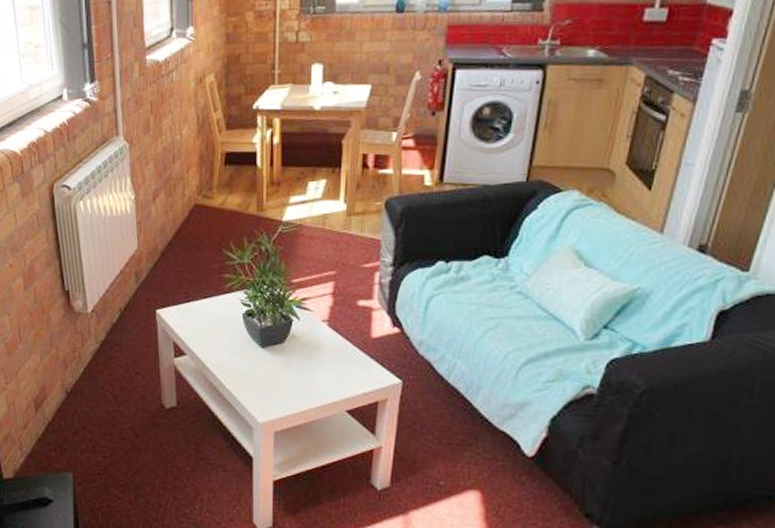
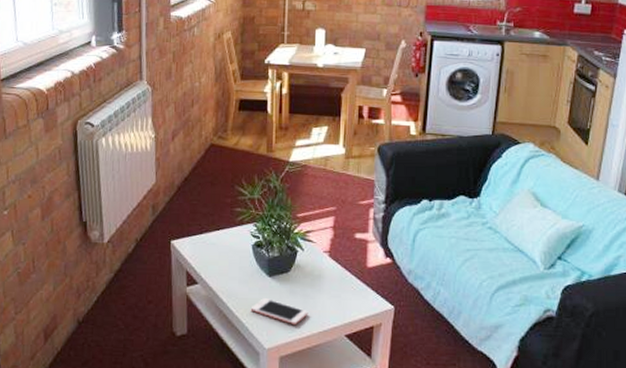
cell phone: none [242,370,305,400] -> present [250,298,308,326]

